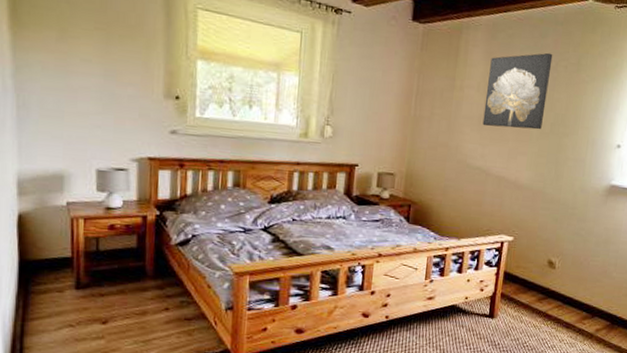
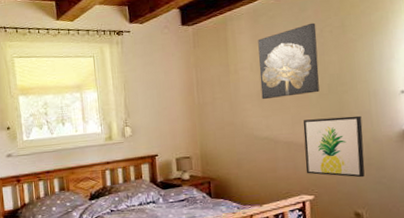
wall art: none [511,156,576,226] -> present [303,115,365,178]

